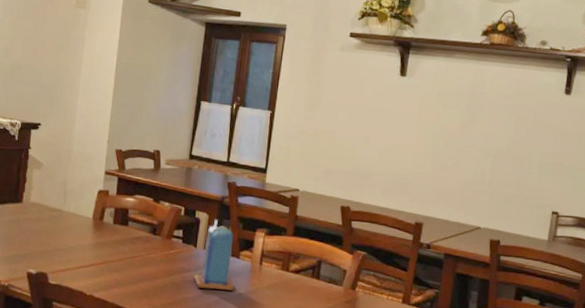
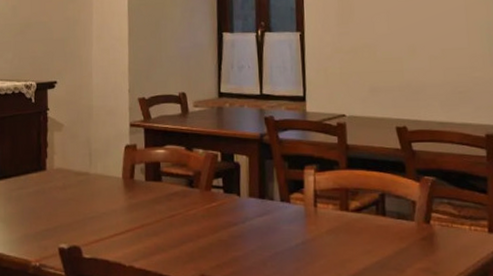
candle: present [194,220,235,291] -> none [242,161,290,243]

